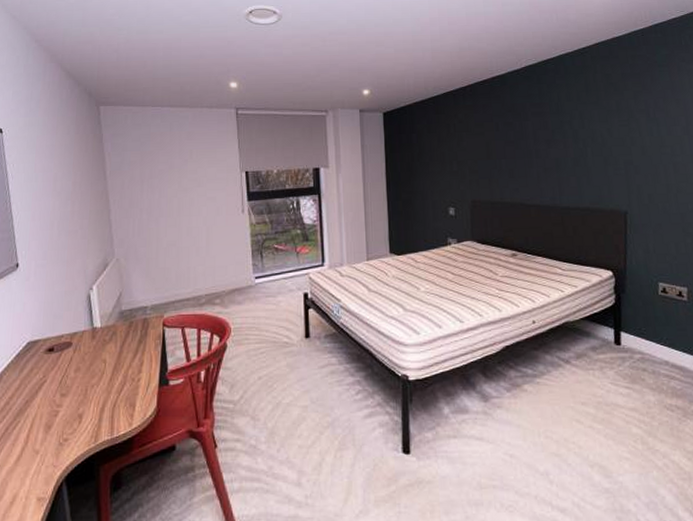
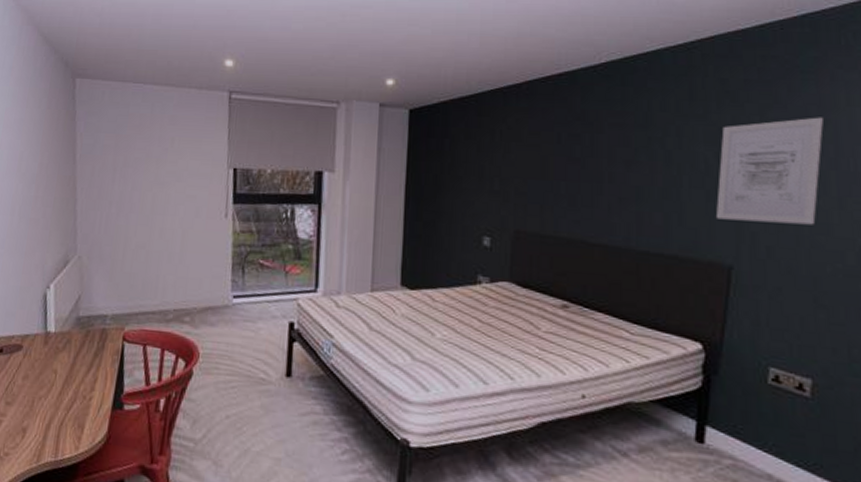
wall art: none [610,97,678,178] -> present [716,117,824,225]

